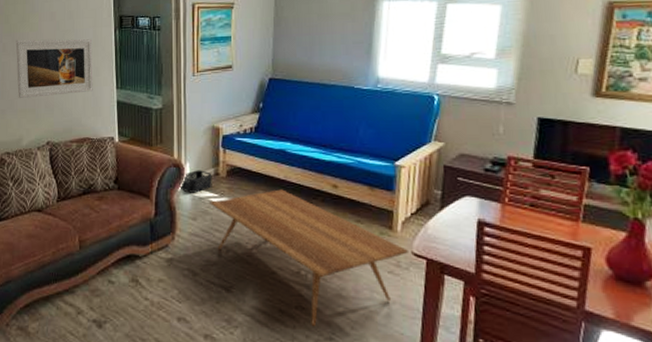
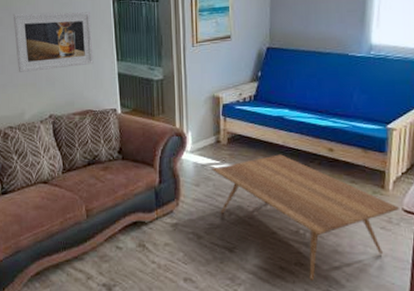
storage bin: present [179,170,212,193] -> none [182,138,214,161]

